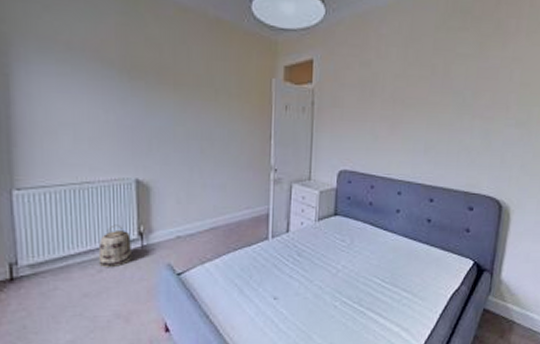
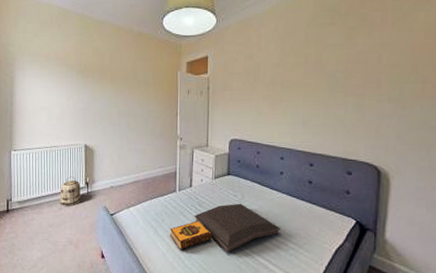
hardback book: none [260,274,314,311] -> present [170,221,213,250]
serving tray: none [291,249,395,310] -> present [194,203,282,253]

